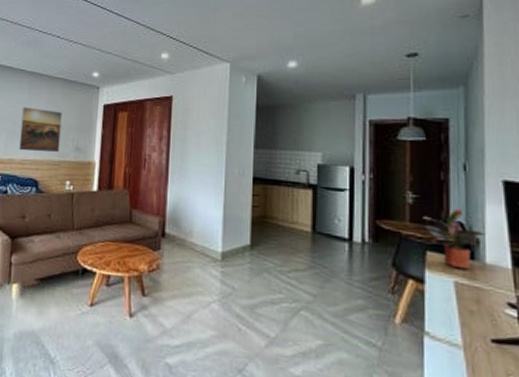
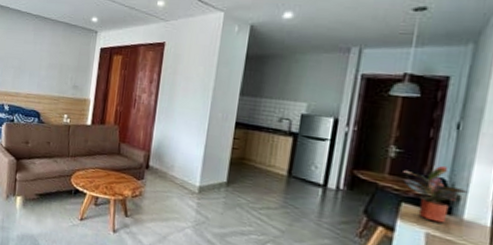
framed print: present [19,107,62,153] -> none [24,47,63,89]

